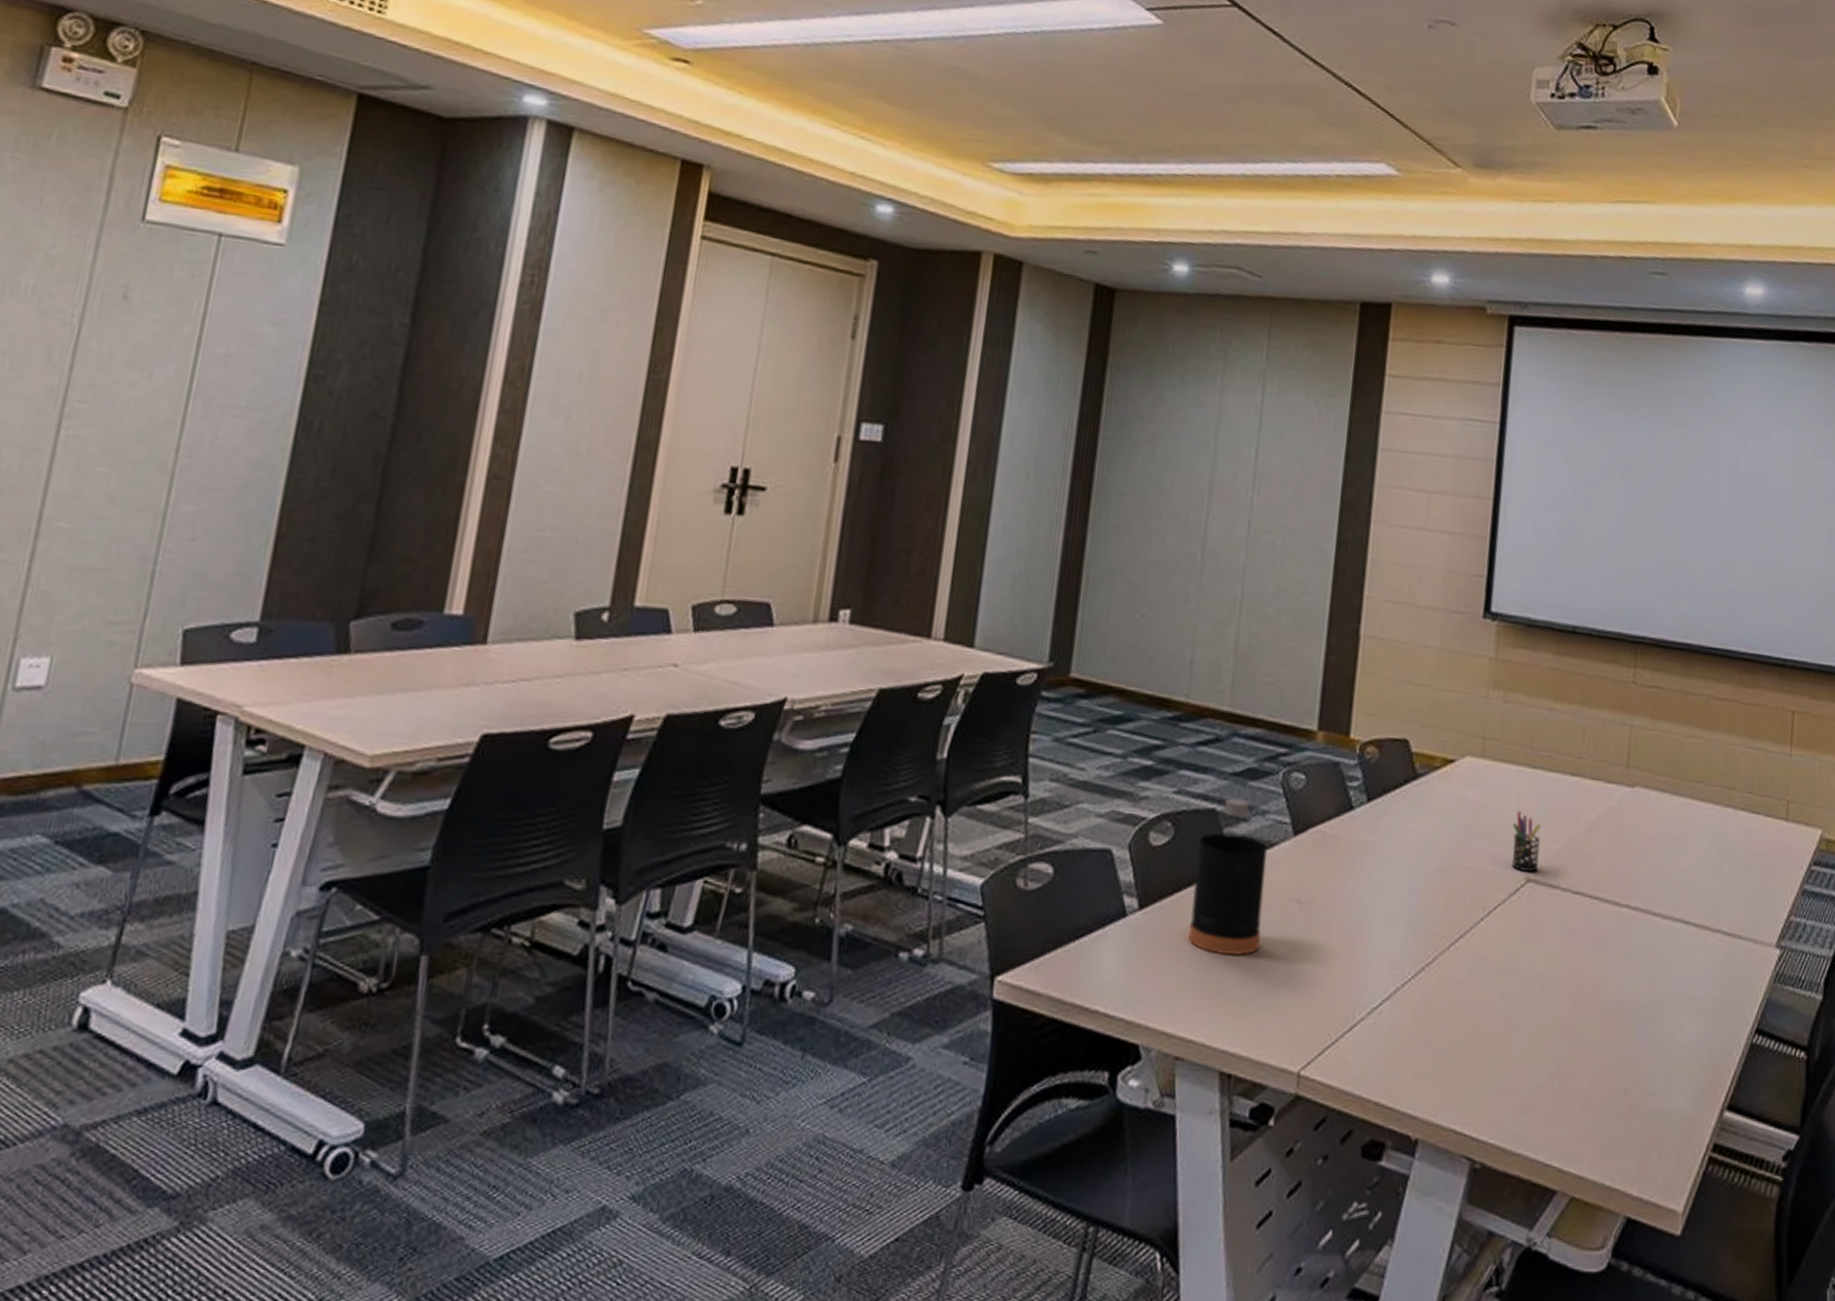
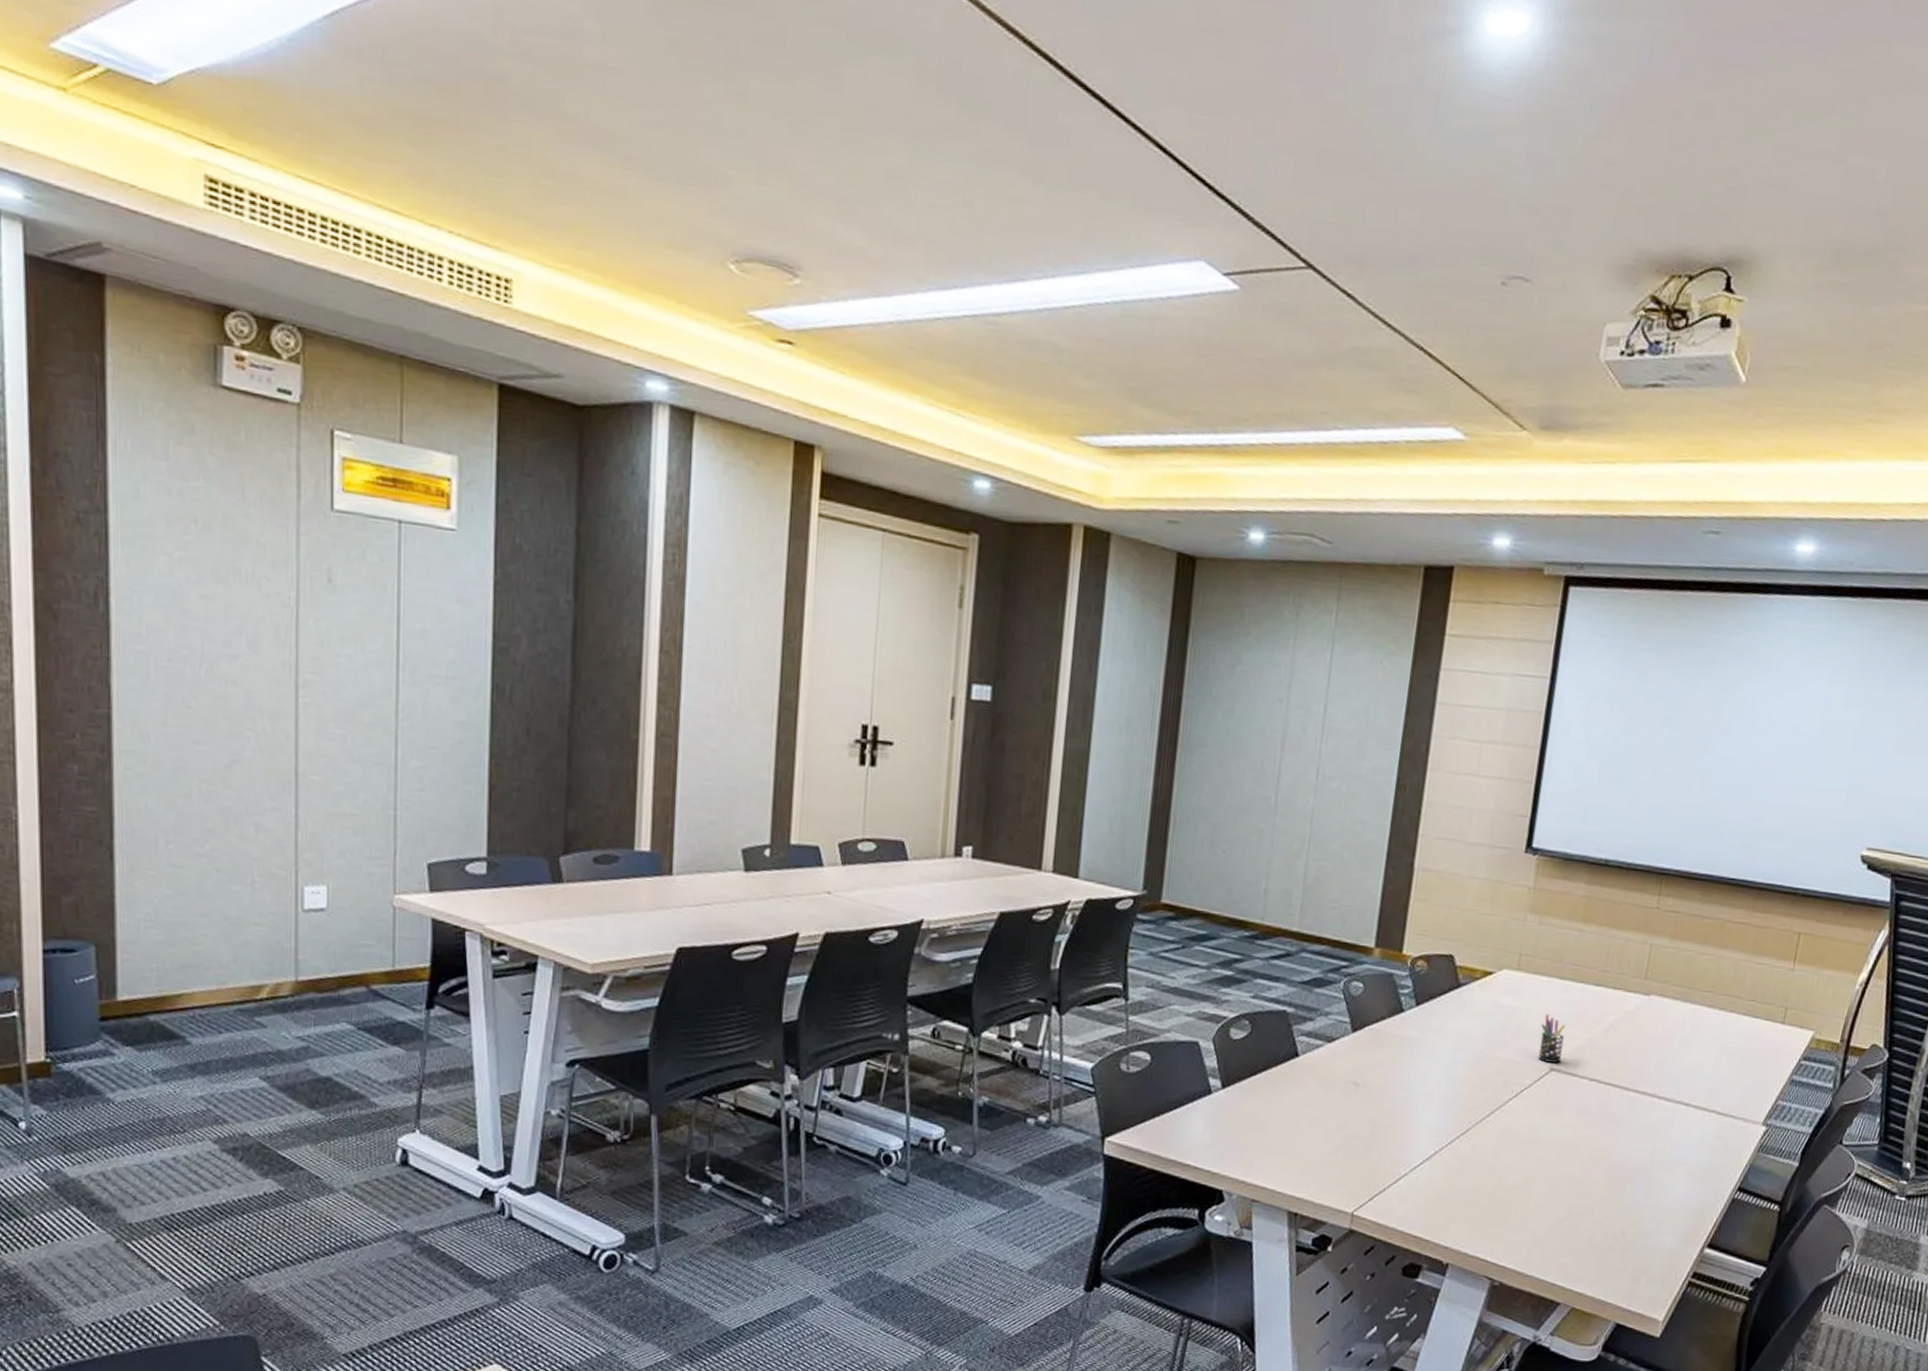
bottle: present [1188,797,1268,955] -> none [1262,1001,1330,1125]

